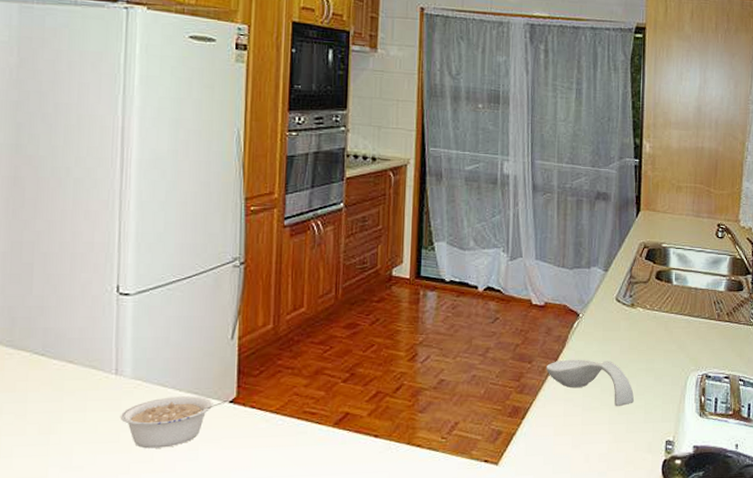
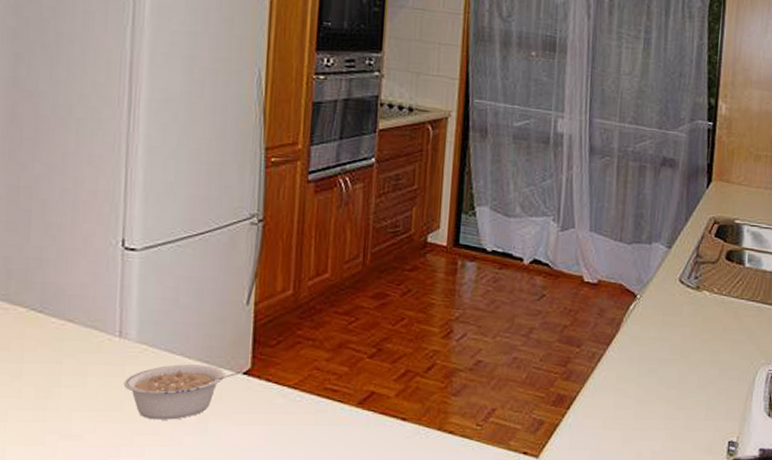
spoon rest: present [545,359,635,407] -> none [596,345,695,401]

